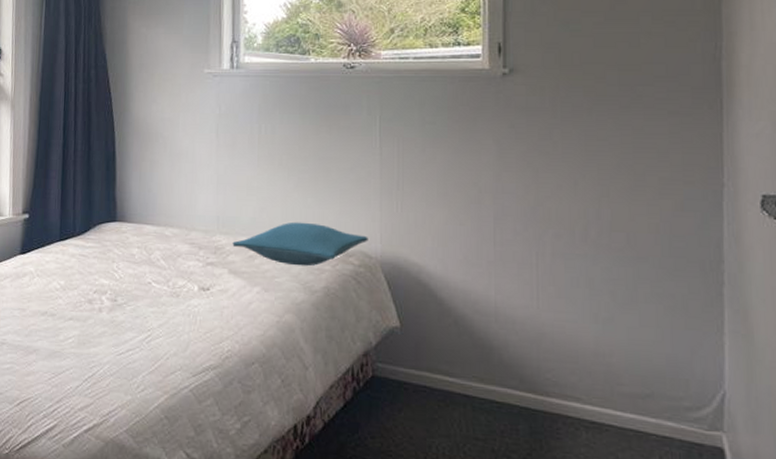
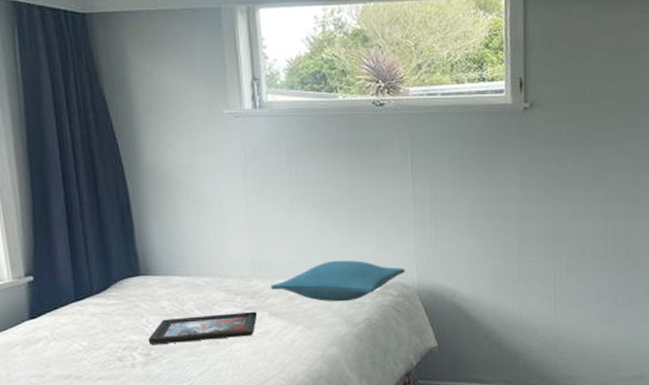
decorative tray: none [116,266,218,293] -> present [148,311,257,346]

